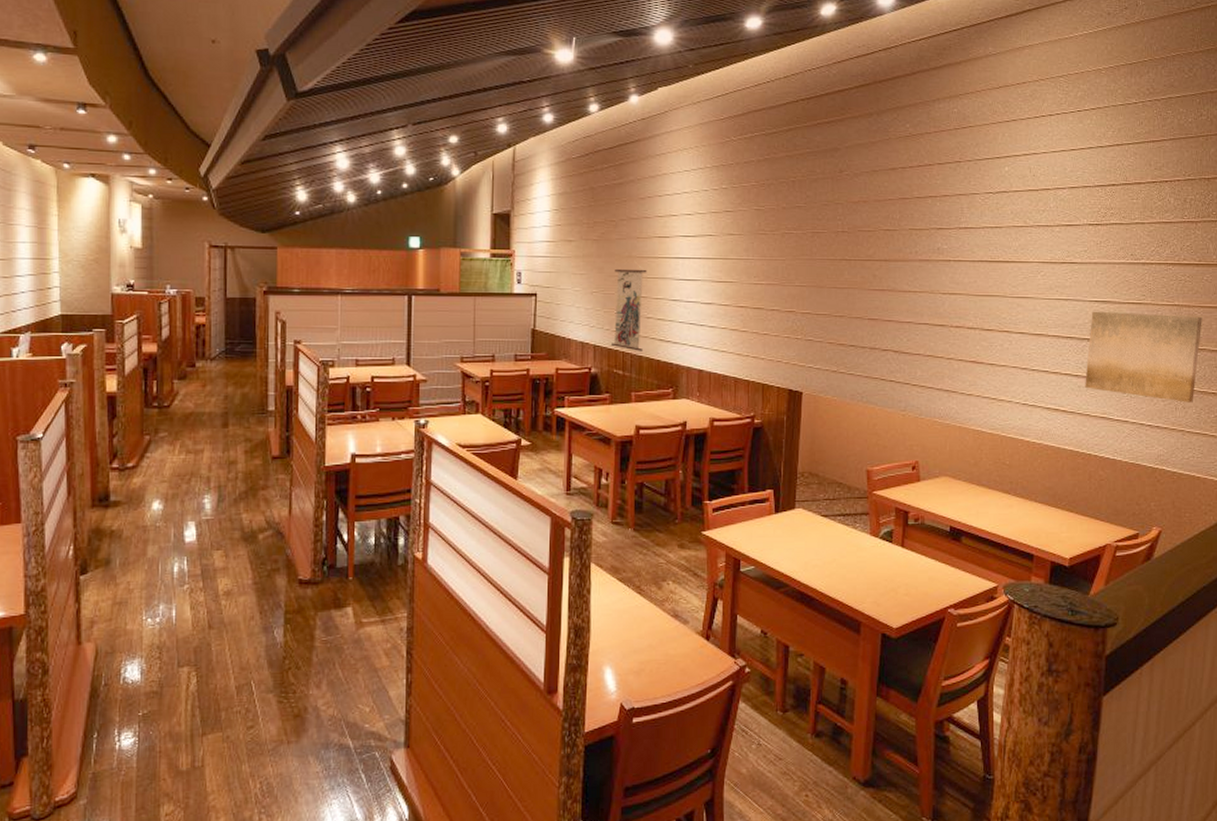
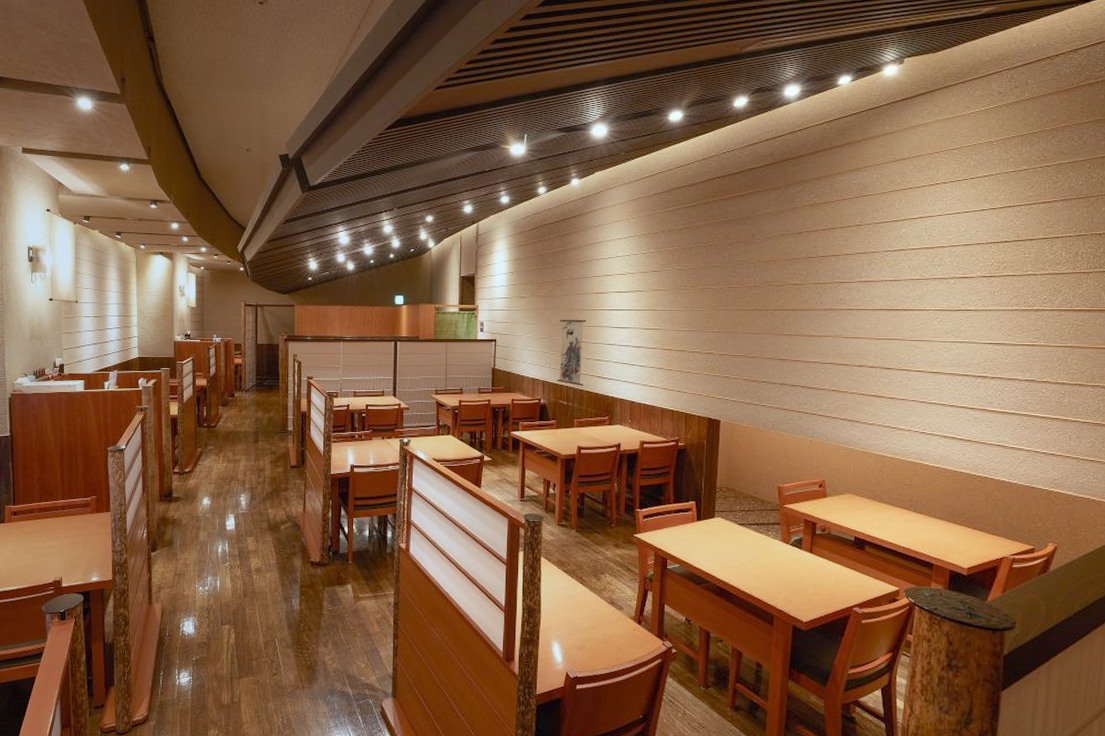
wall art: present [1085,311,1202,403] -> none [980,352,1096,433]

